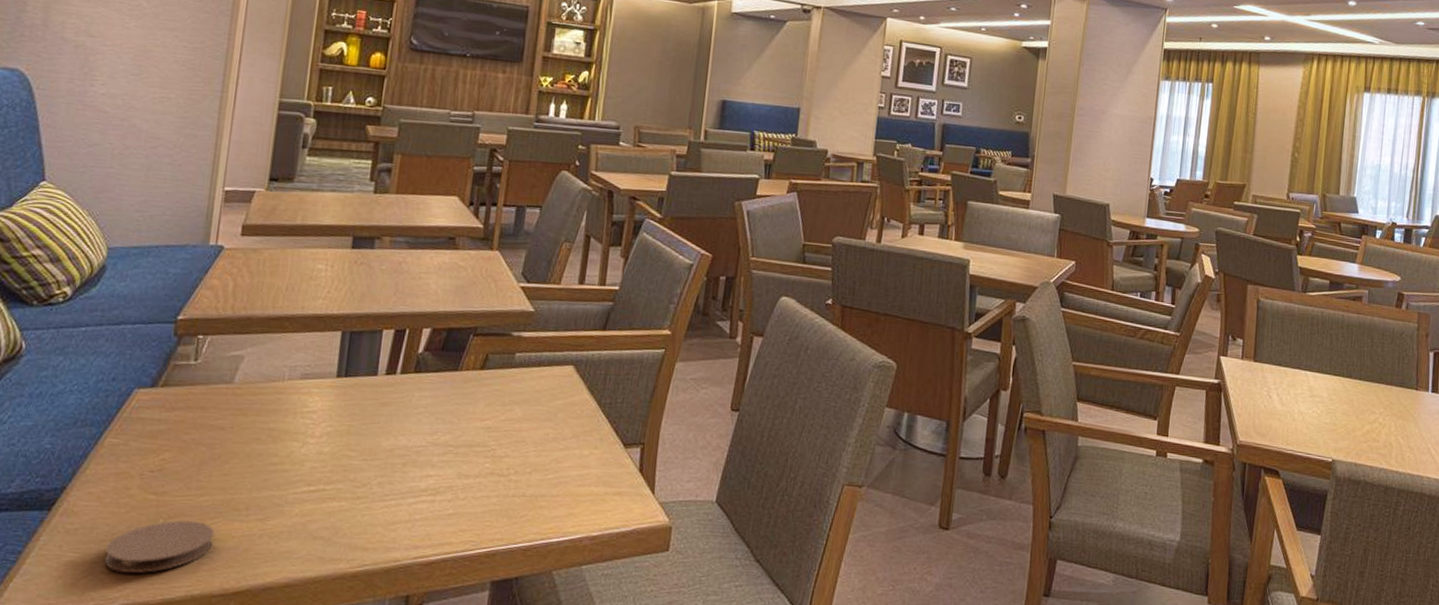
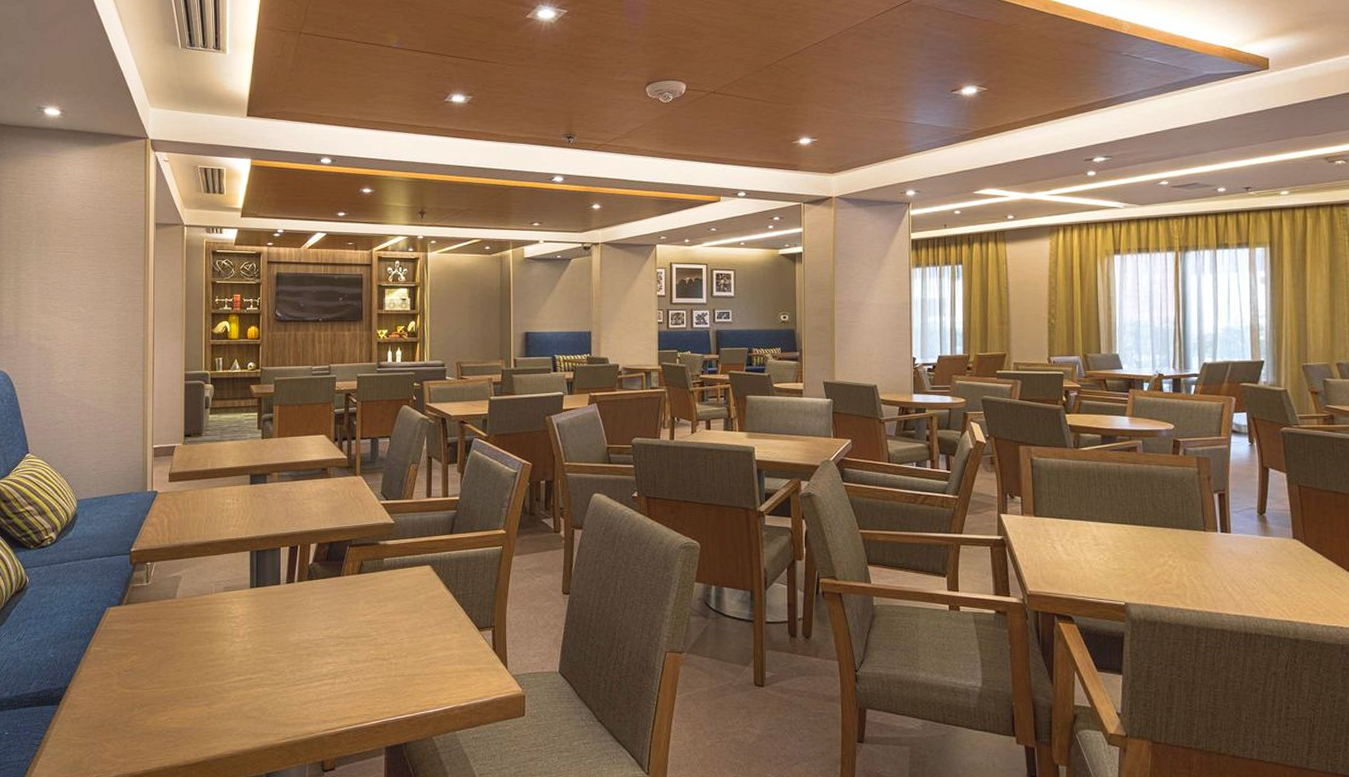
coaster: present [103,520,214,573] -> none [99,708,175,750]

